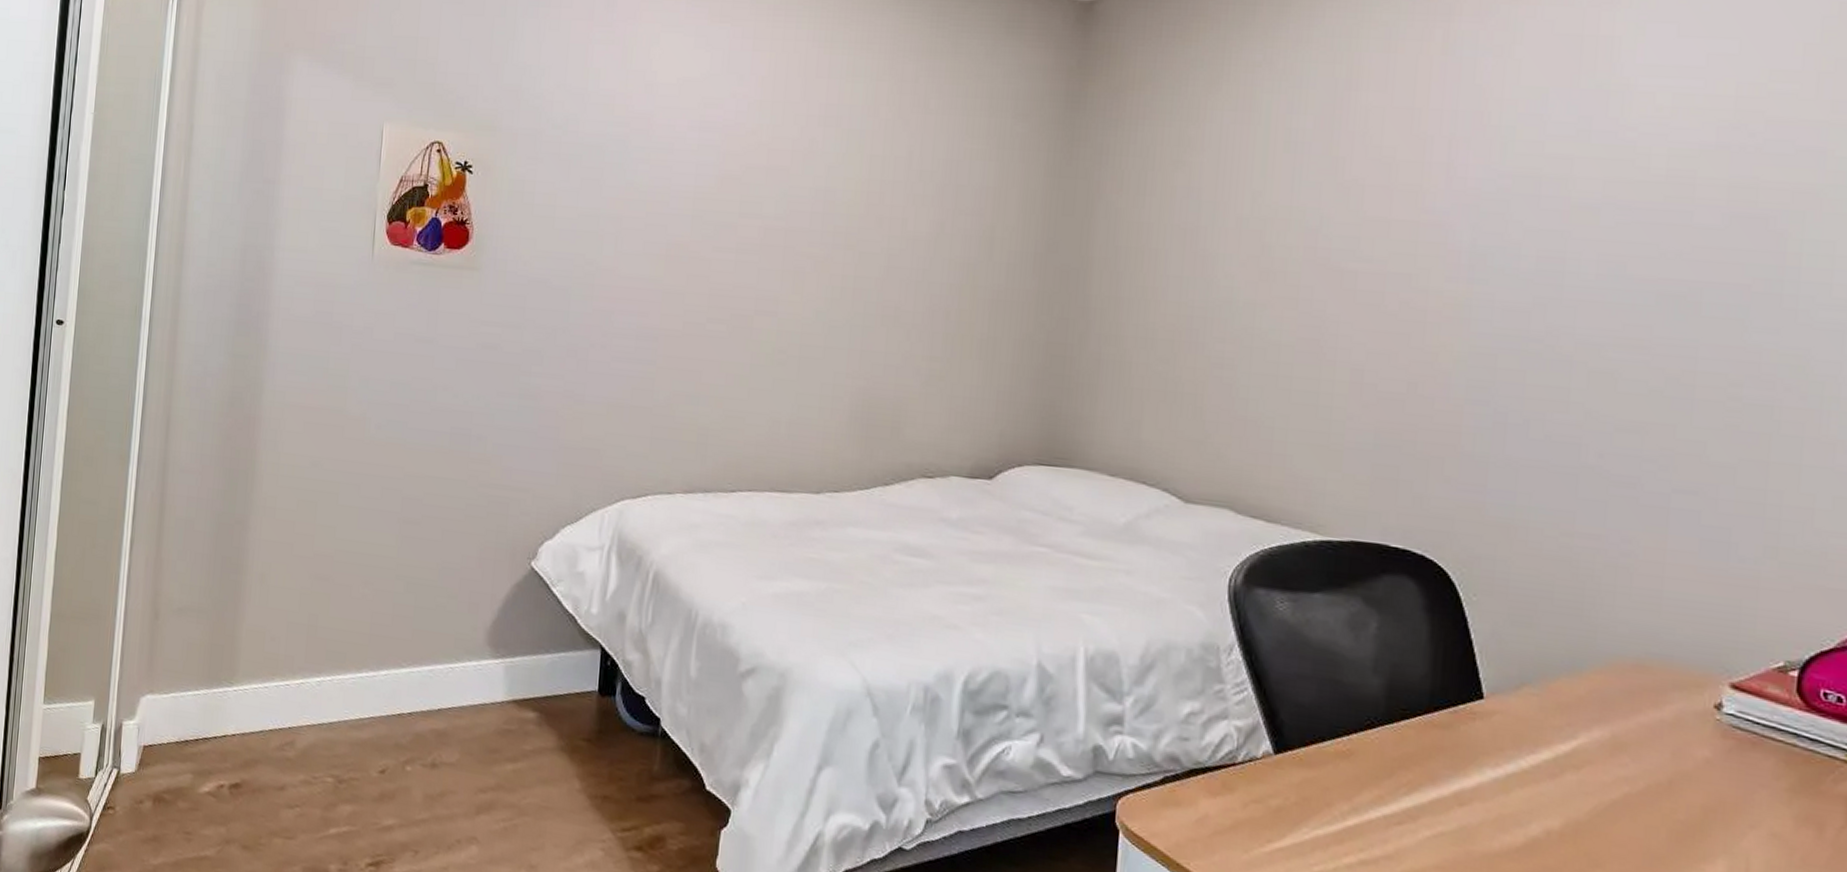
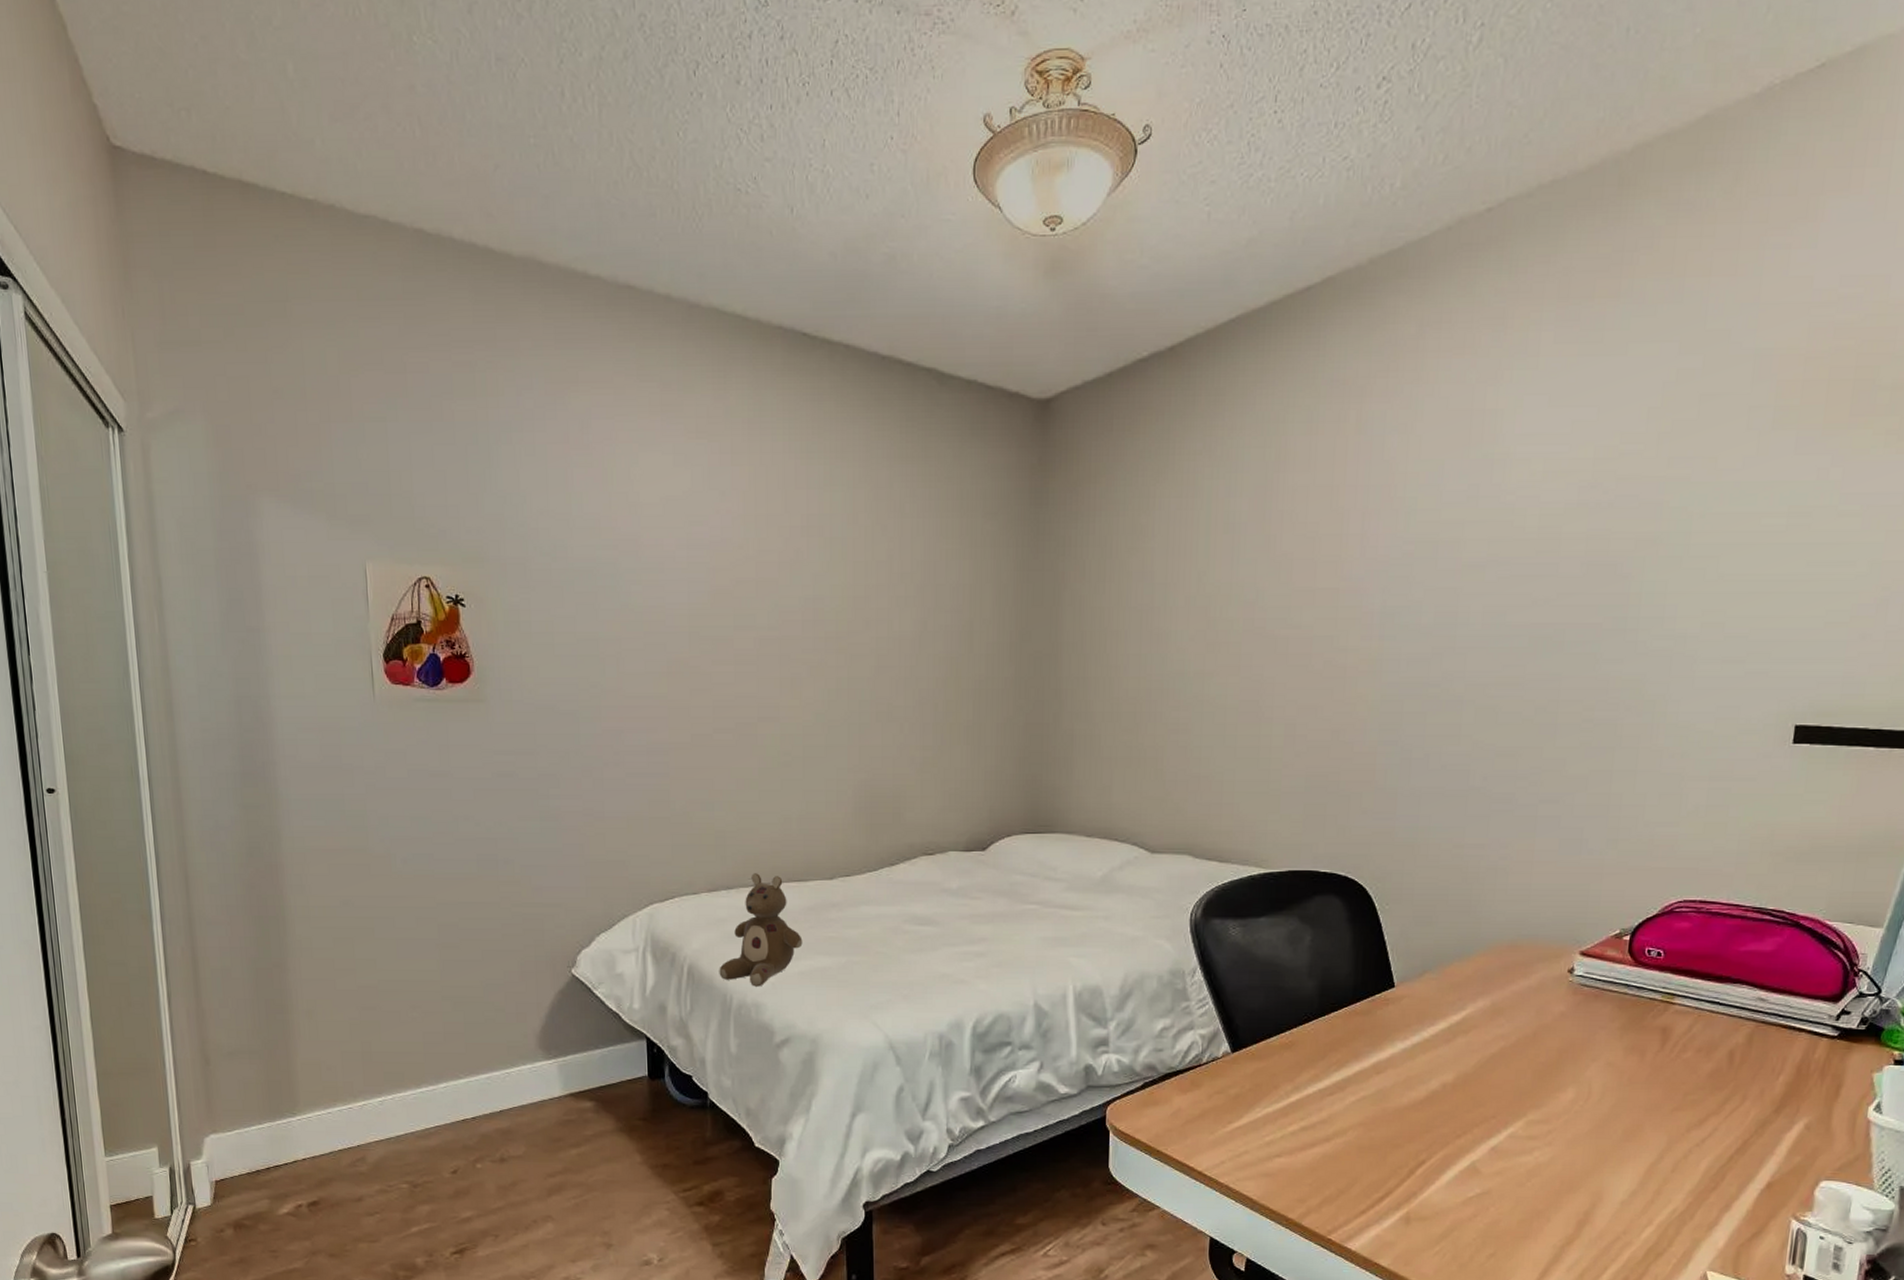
stuffed bear: none [686,478,781,606] -> present [719,873,803,987]

